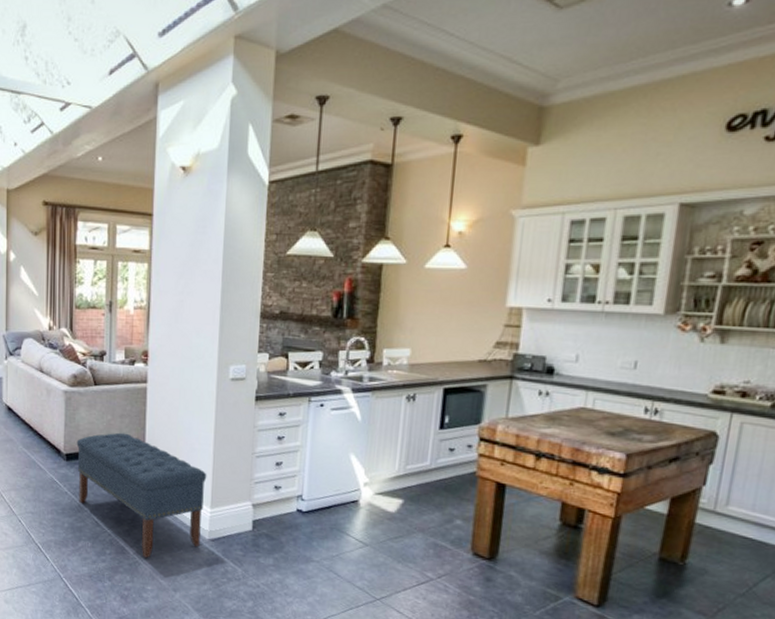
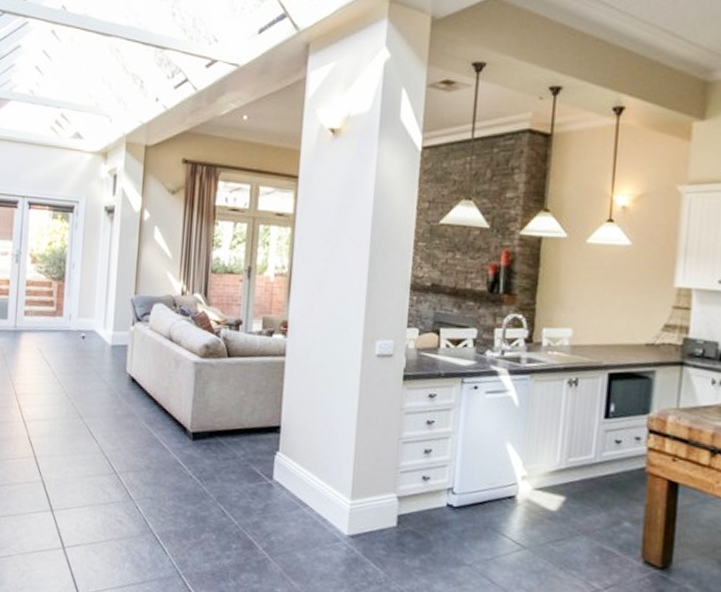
bench: present [76,432,207,558] -> none [204,410,348,555]

